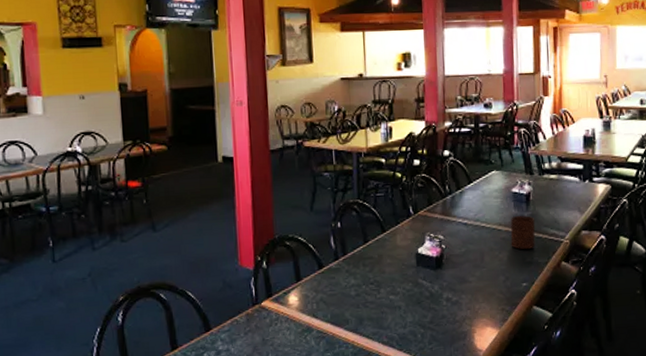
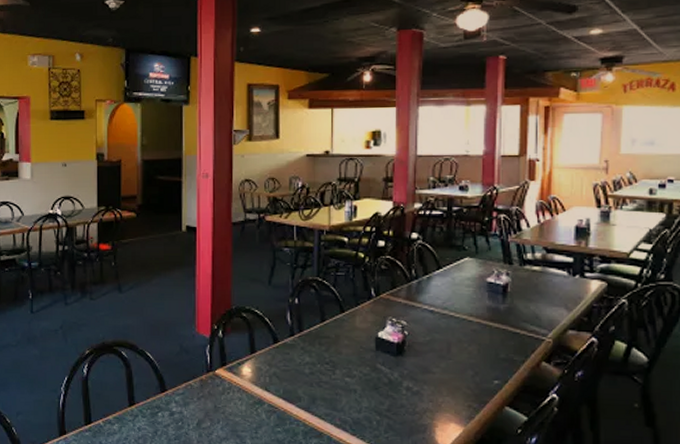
cup: present [510,216,535,249] -> none [482,308,512,344]

